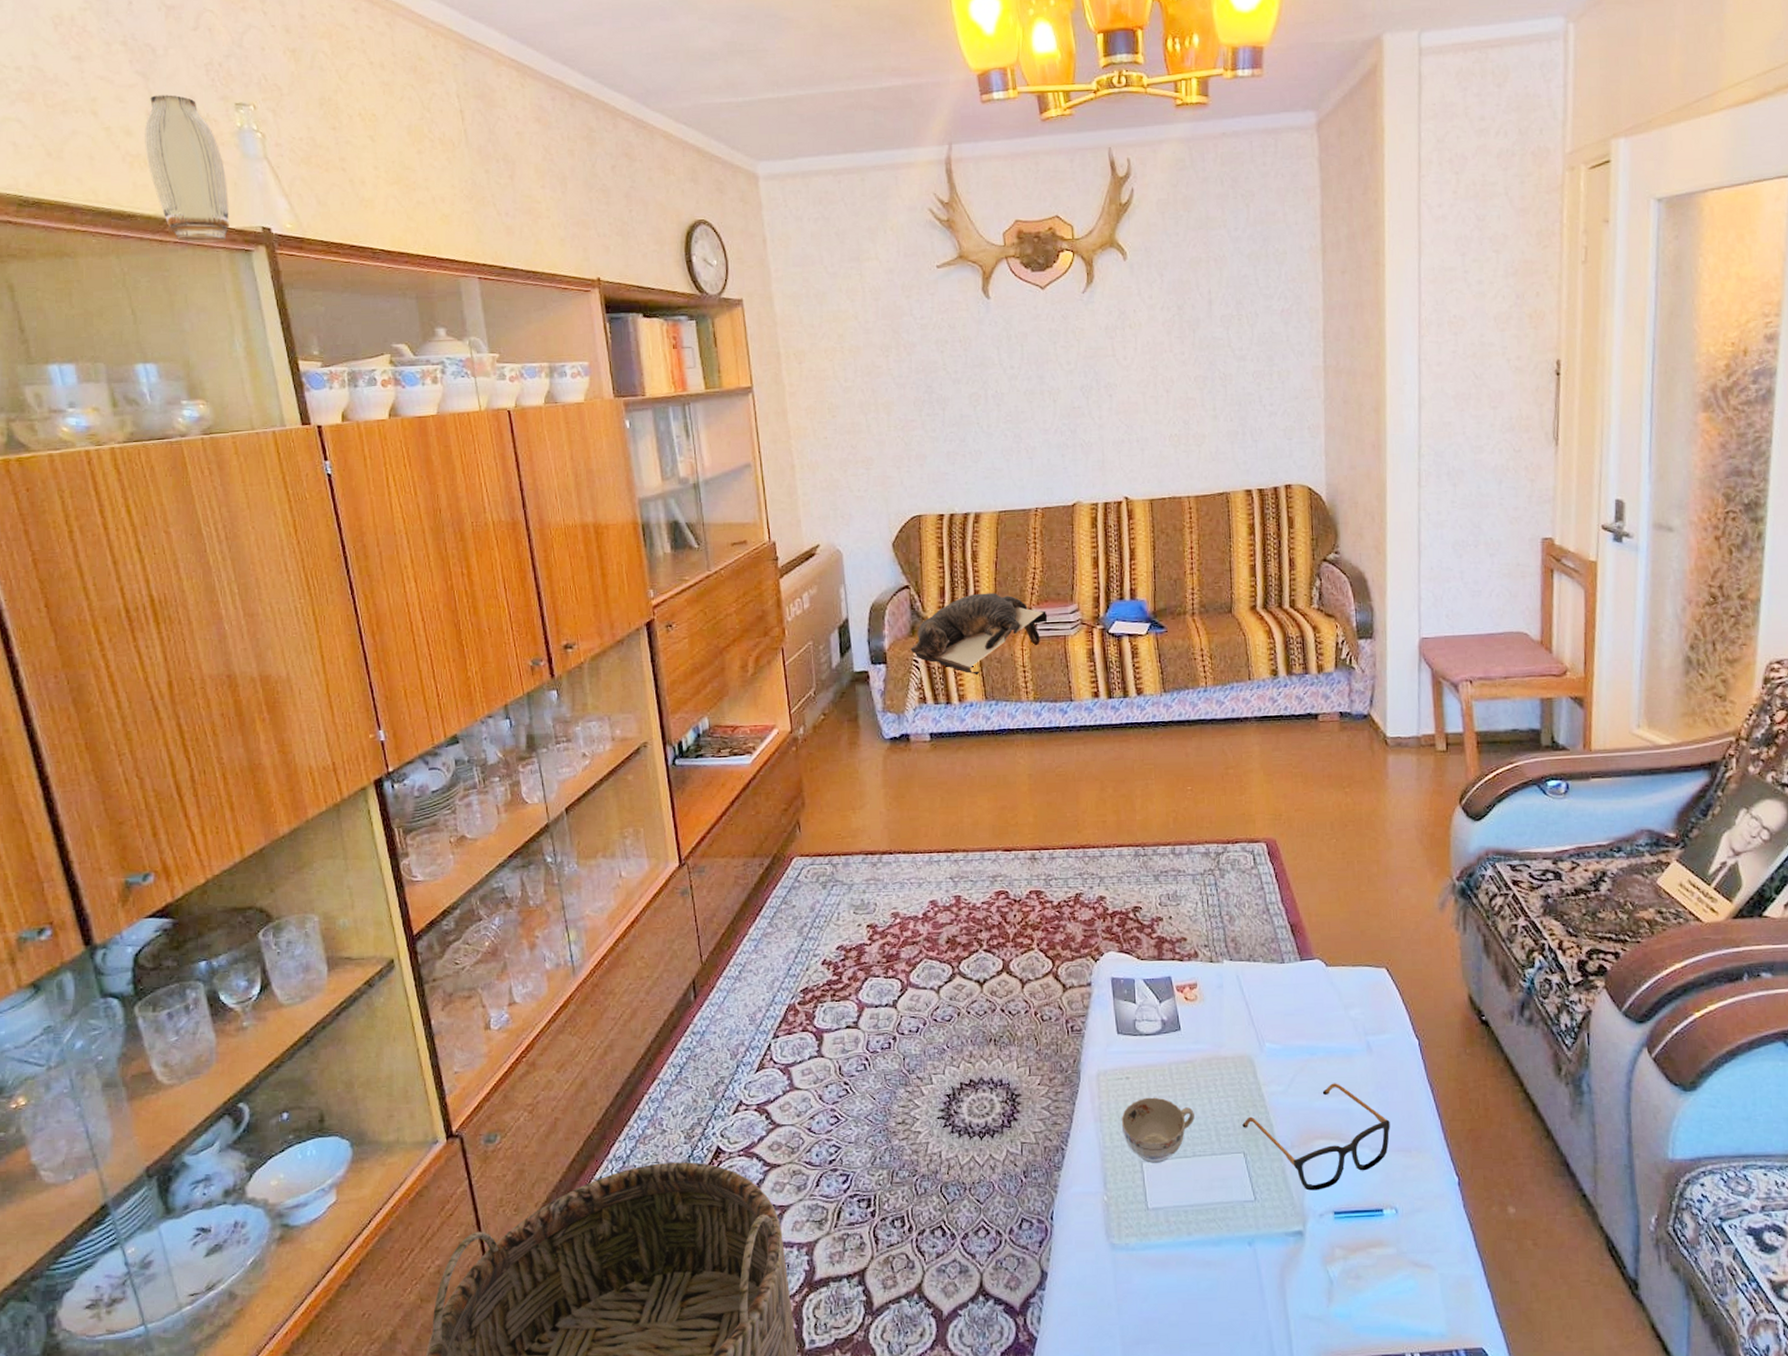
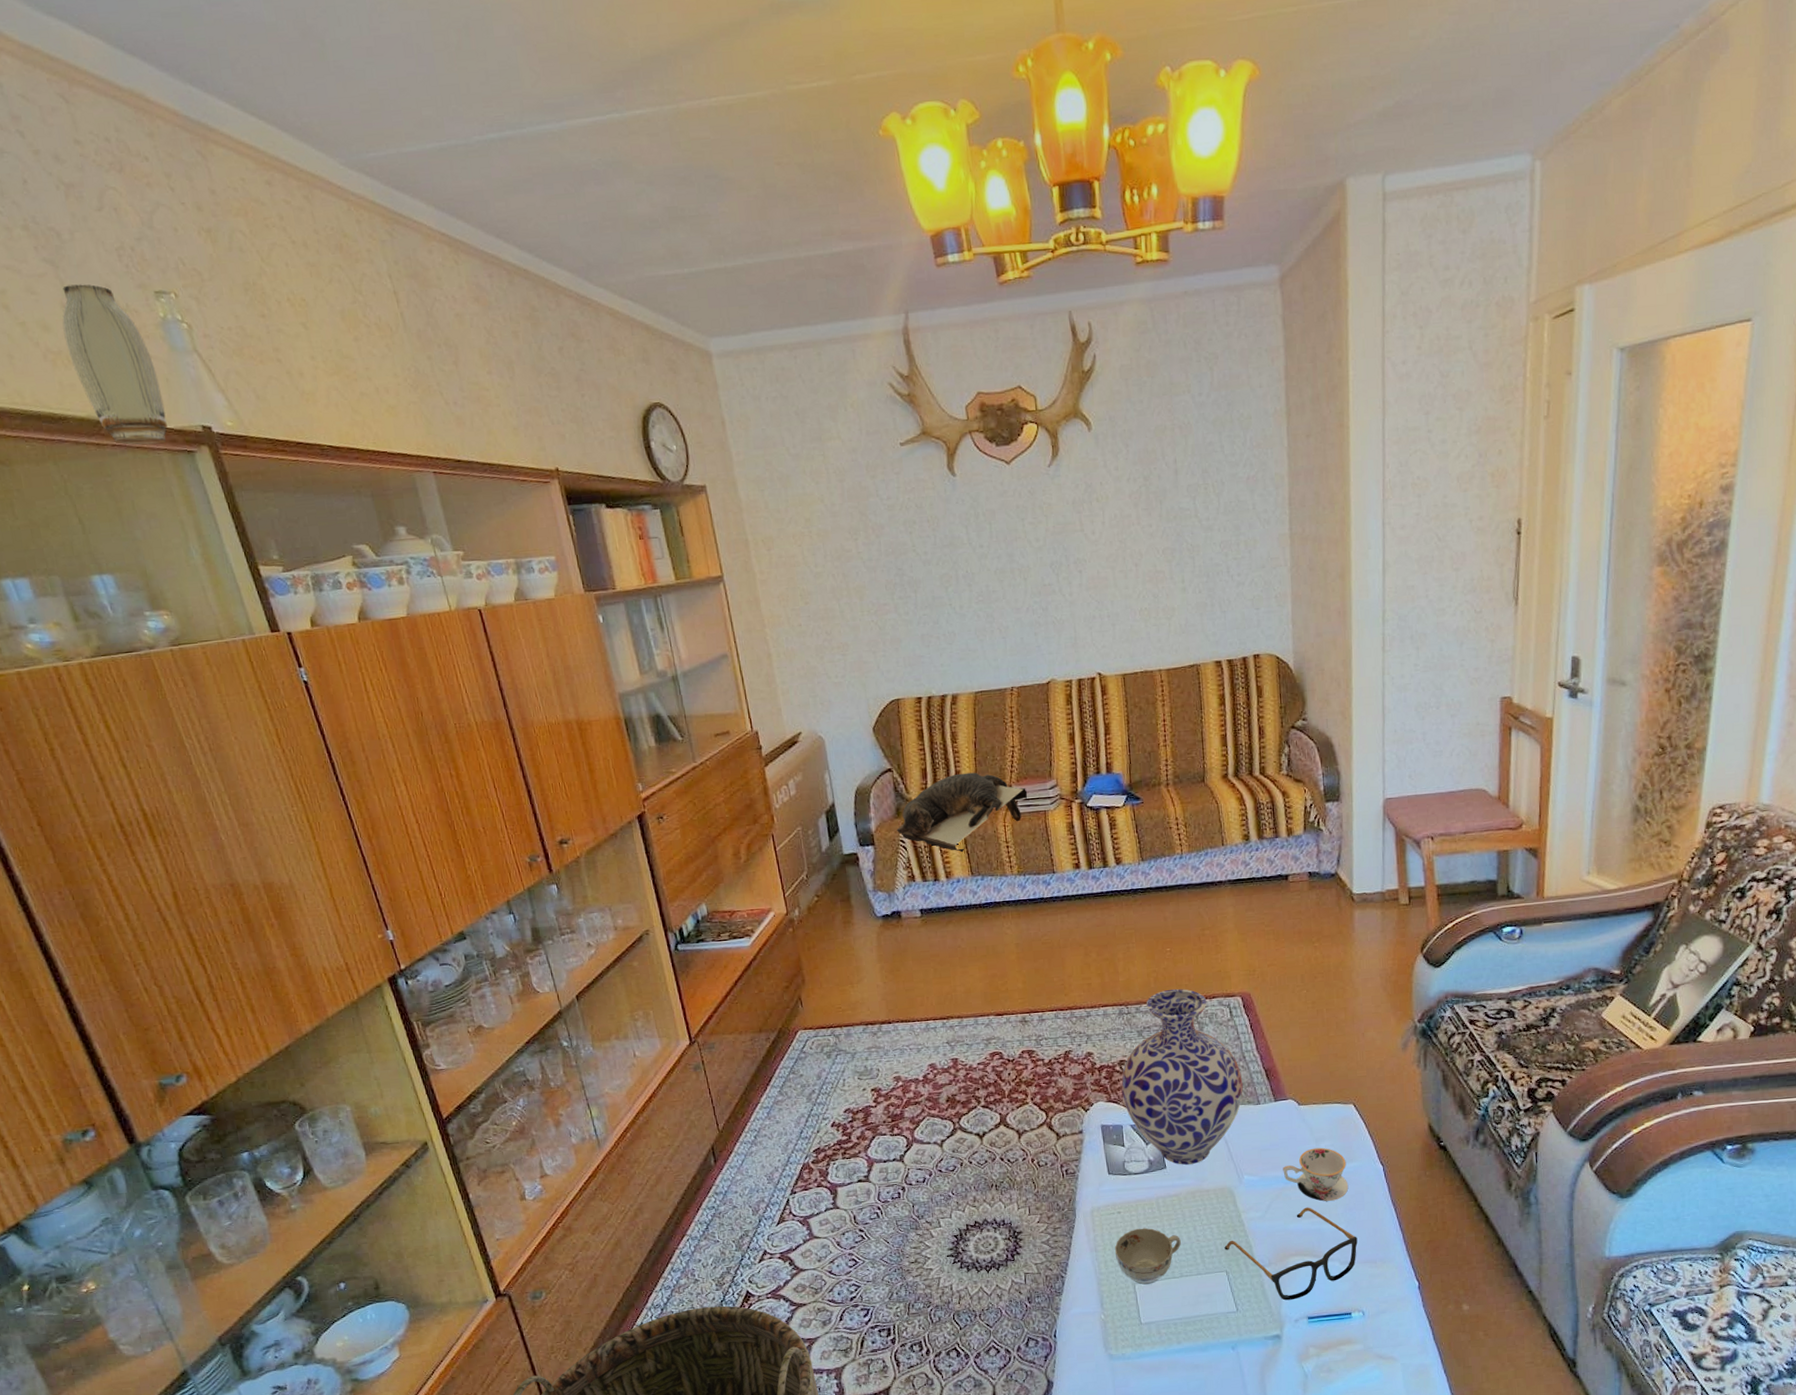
vase: none [1134,831,1266,1027] -> present [1121,989,1243,1165]
teacup: none [1308,1015,1381,1077] -> present [1283,1147,1349,1202]

